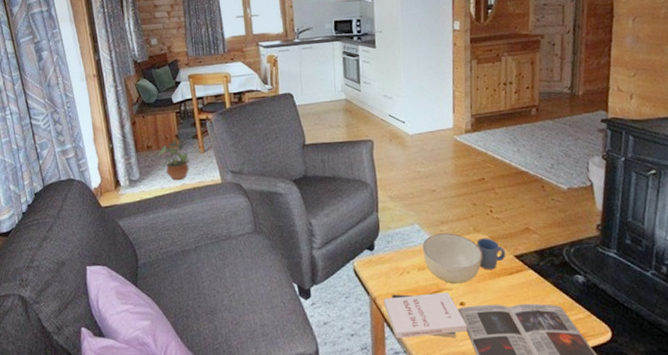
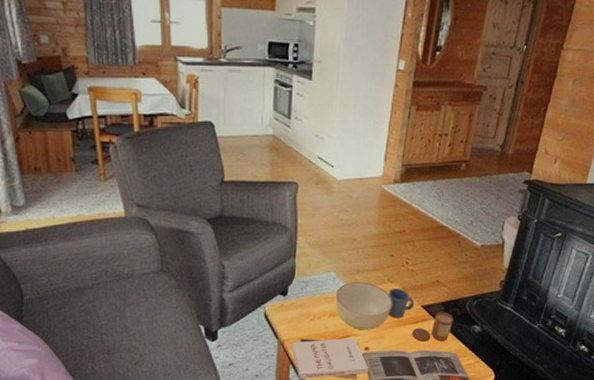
potted plant: present [157,138,190,181] -> none [48,162,88,211]
candle: none [508,261,552,295] -> present [412,311,453,342]

